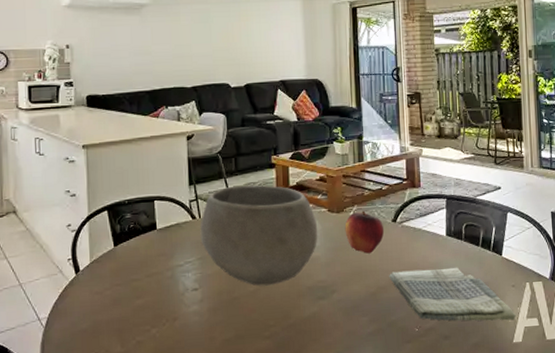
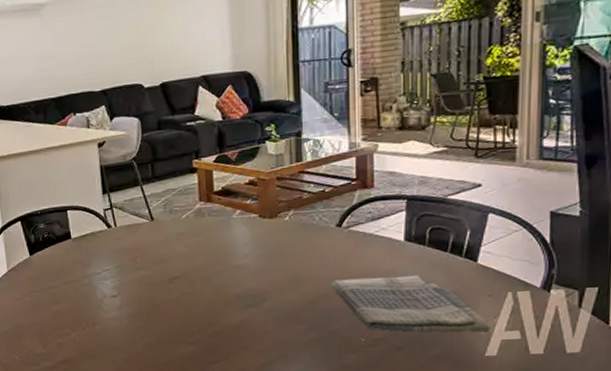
bowl: present [200,185,318,286] -> none [116,191,247,294]
fruit: present [345,210,385,254] -> none [278,215,327,261]

